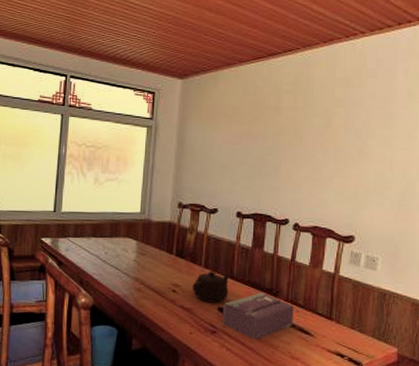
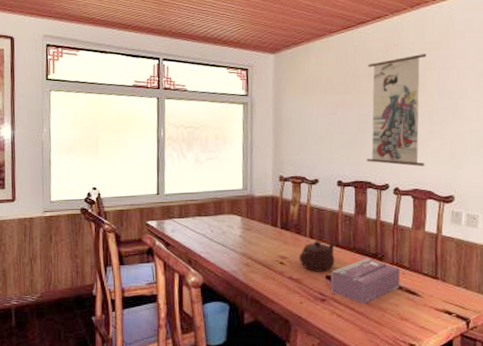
wall scroll: none [268,78,336,204] -> present [367,44,427,167]

